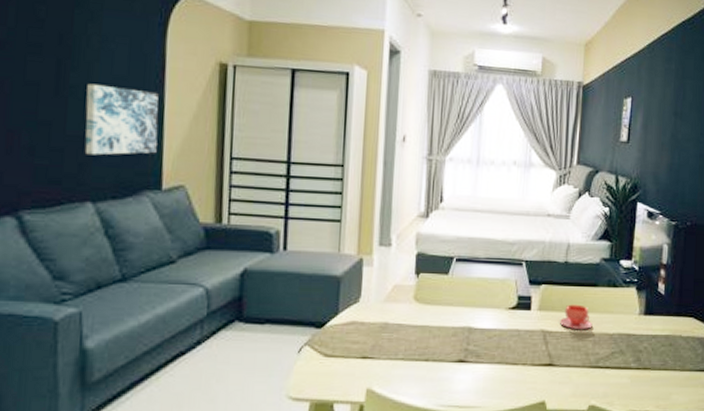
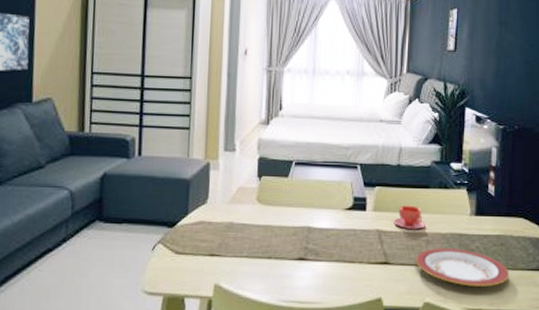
plate: none [581,348,678,389] -> present [416,247,510,288]

